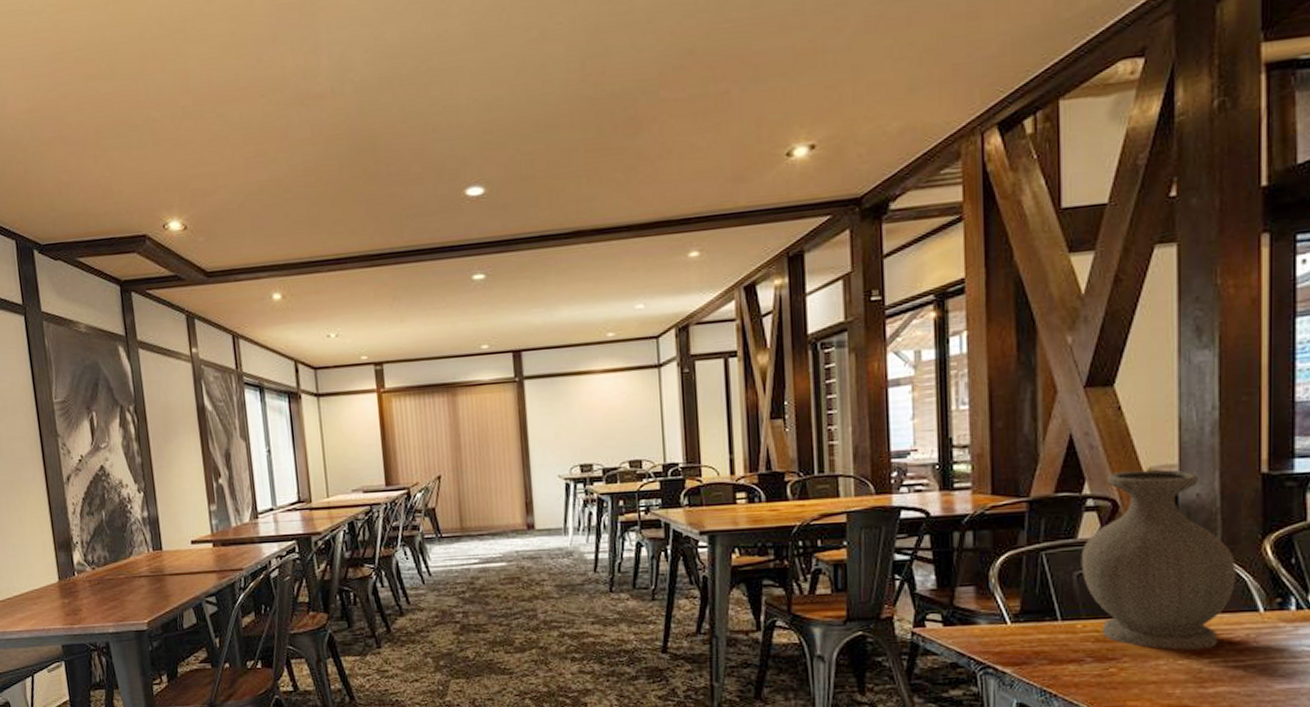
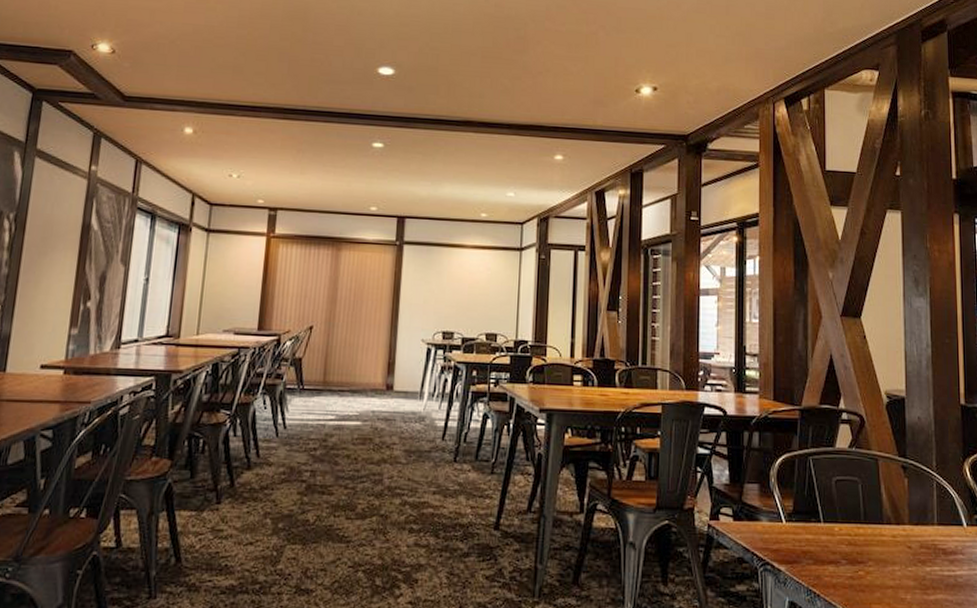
vase: present [1081,470,1236,650] -> none [838,391,947,558]

